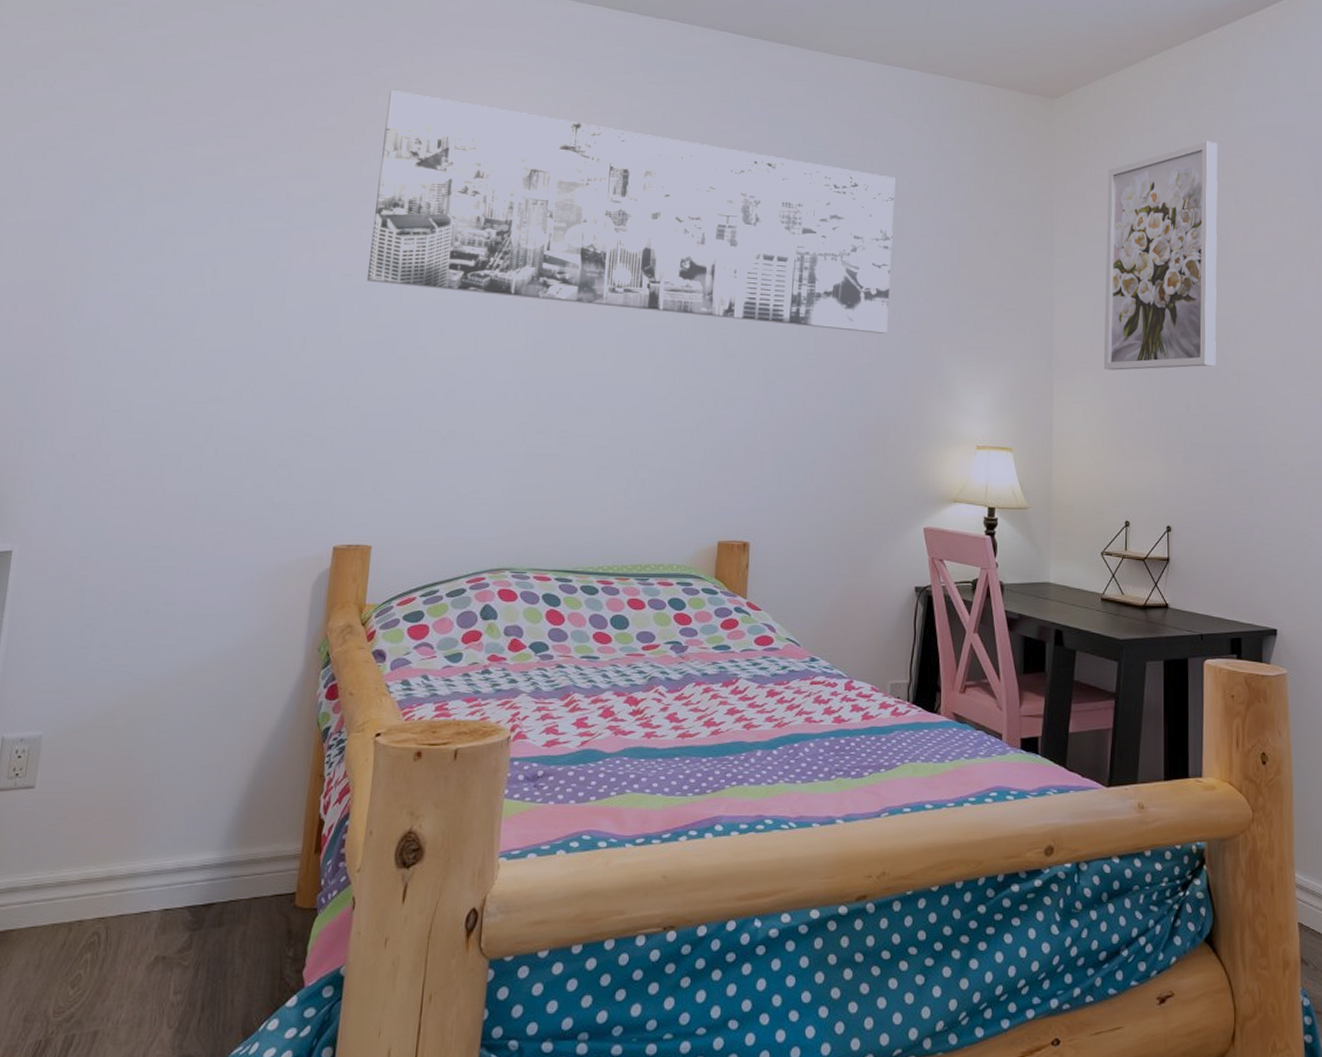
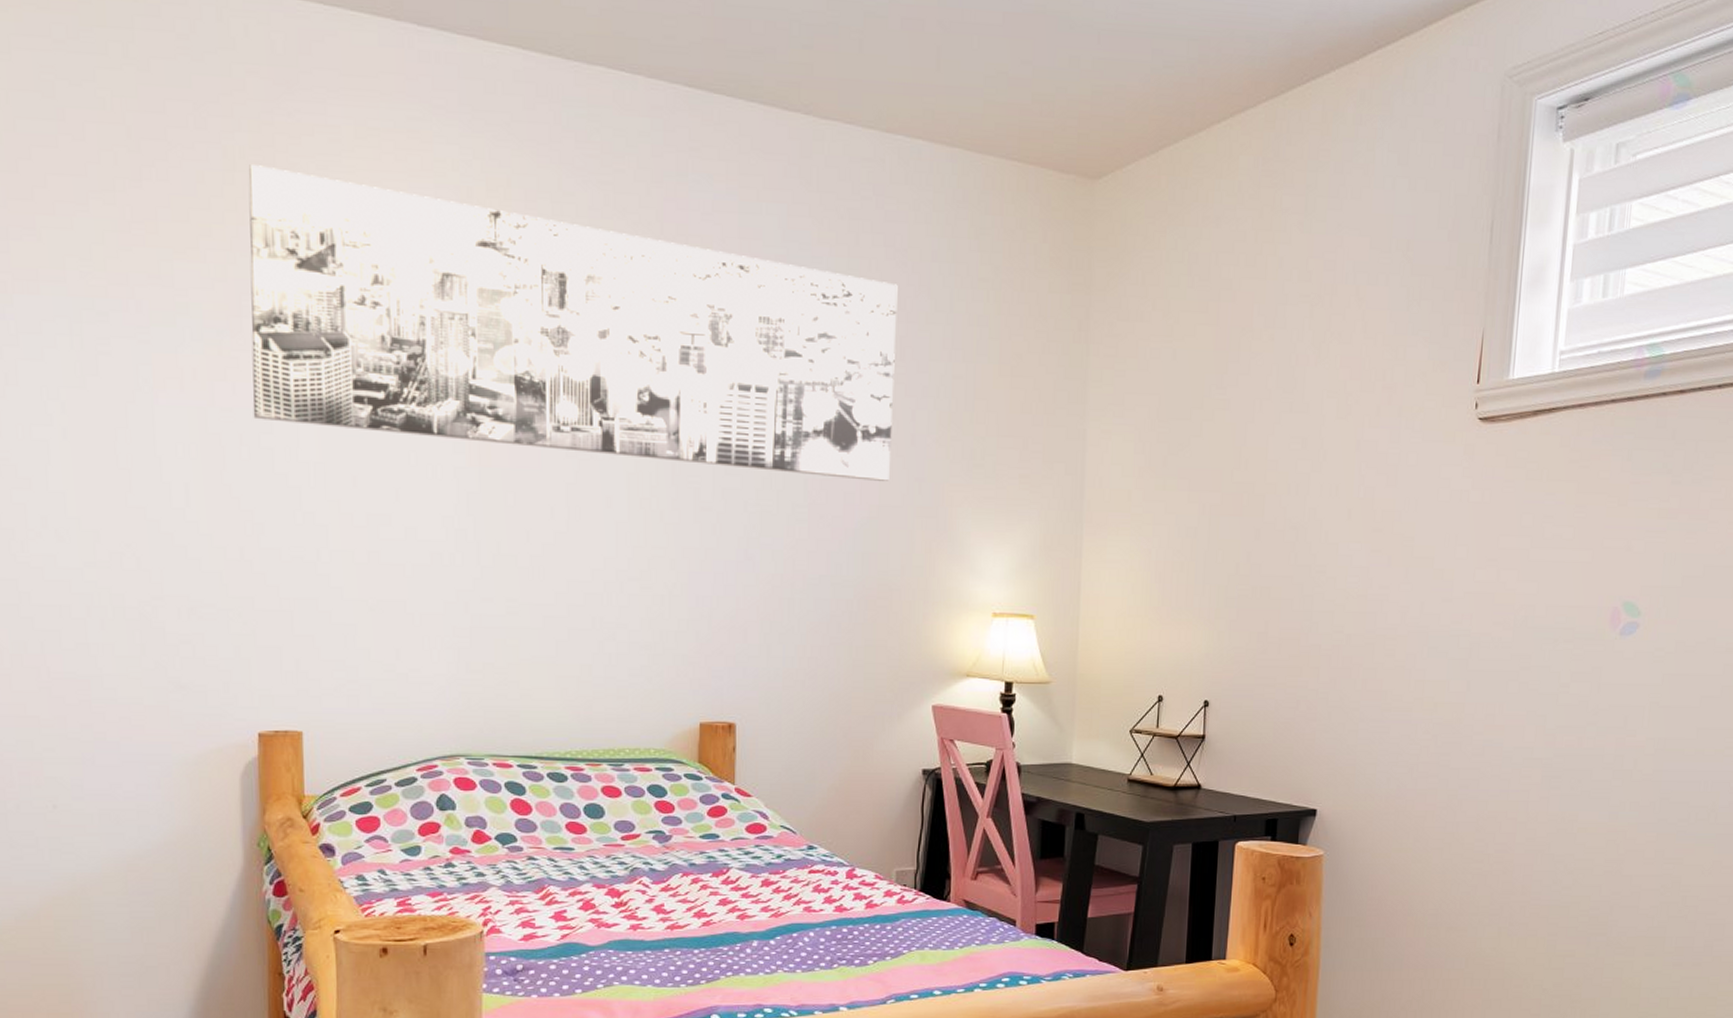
wall art: present [1103,141,1218,371] -> none [1142,237,1294,524]

